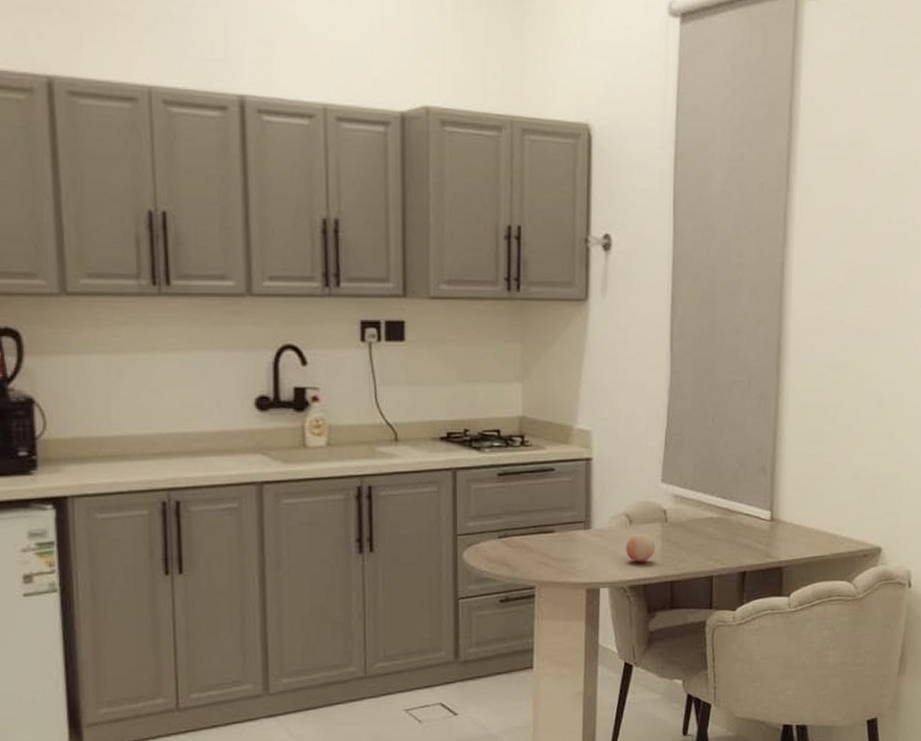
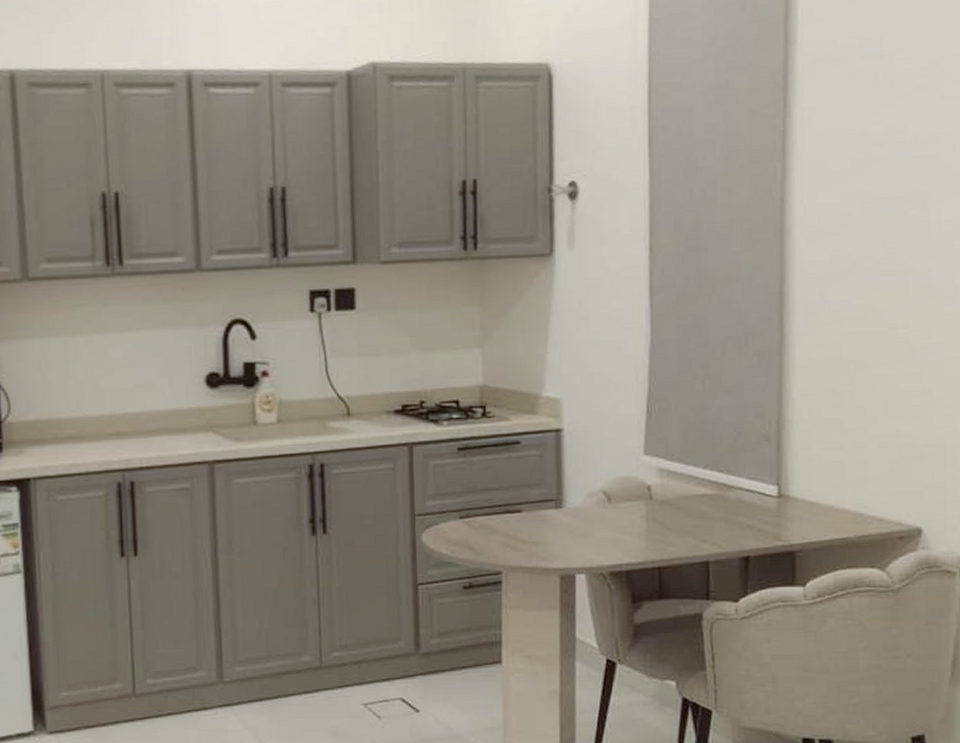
fruit: present [626,533,656,563] -> none [604,512,639,546]

